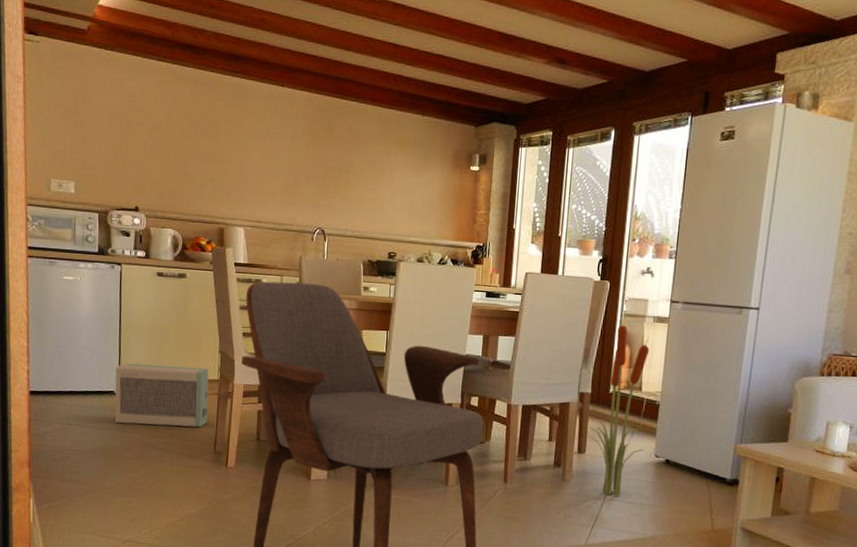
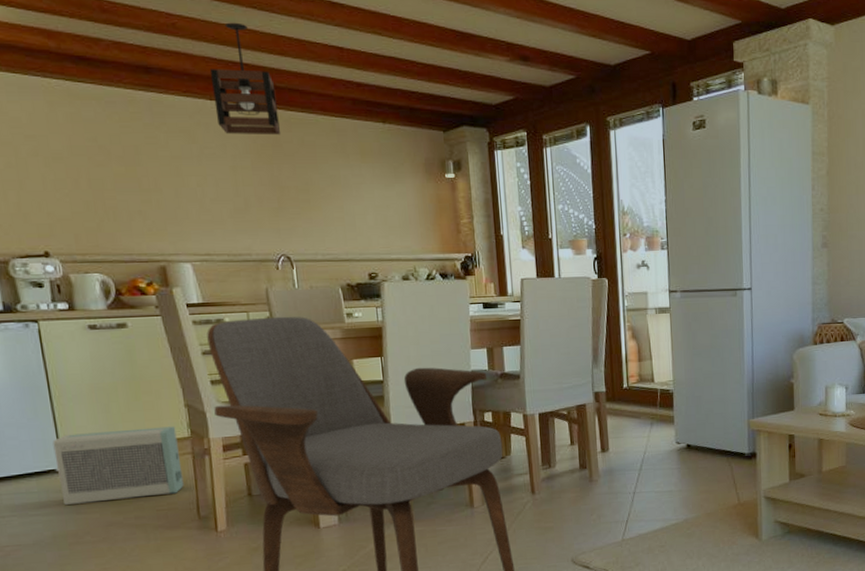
pendant light: none [284,19,336,121] -> present [209,22,281,135]
decorative plant: present [587,315,650,496] -> none [608,311,665,489]

